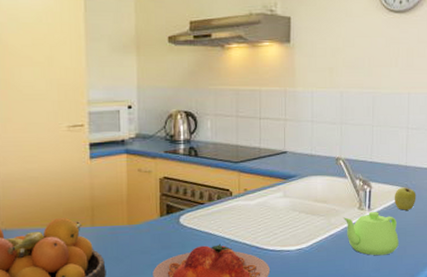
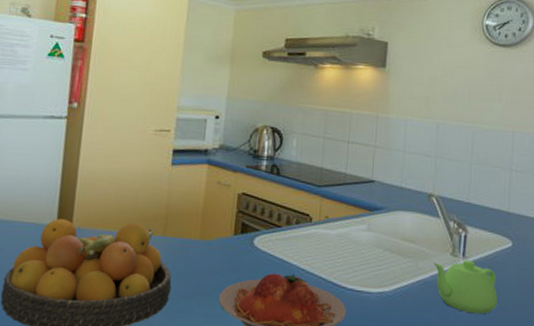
apple: present [394,185,416,210] -> none [493,234,520,264]

